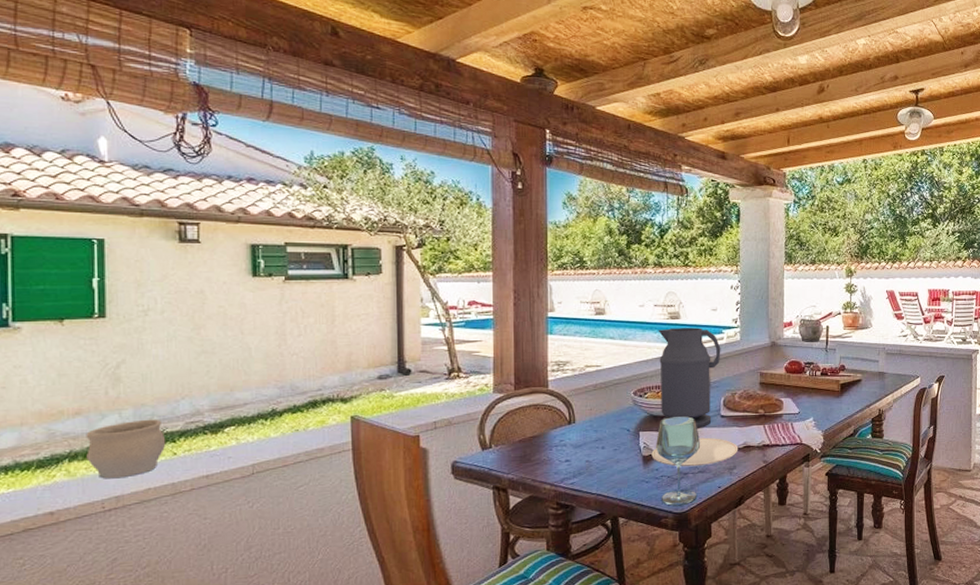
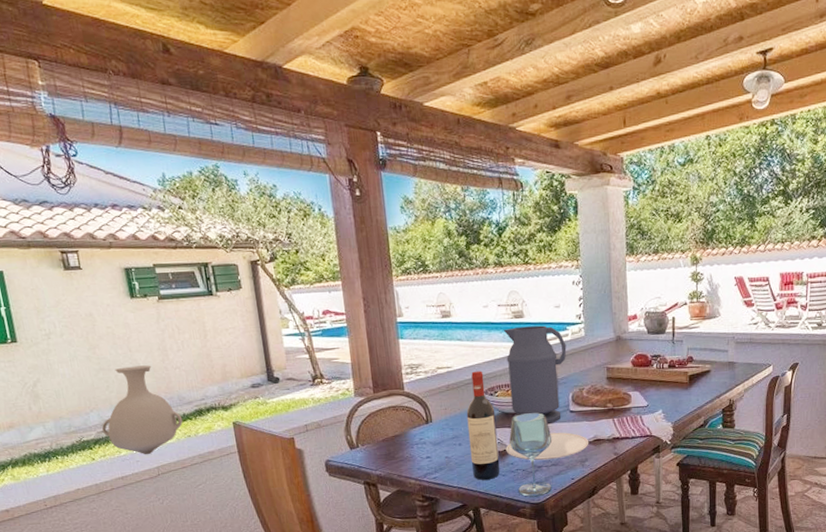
decorative pot: present [86,419,166,479] -> none [20,429,85,482]
vase: none [191,350,292,451] -> present [101,365,183,455]
wine bottle: none [613,371,644,487] -> present [466,371,500,480]

